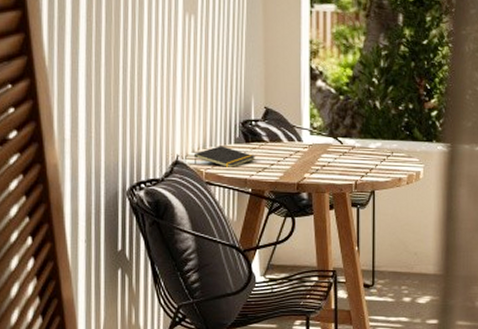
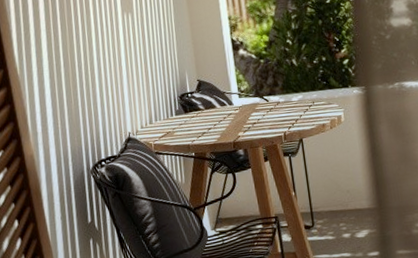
notepad: present [193,146,256,169] -> none [142,119,195,139]

